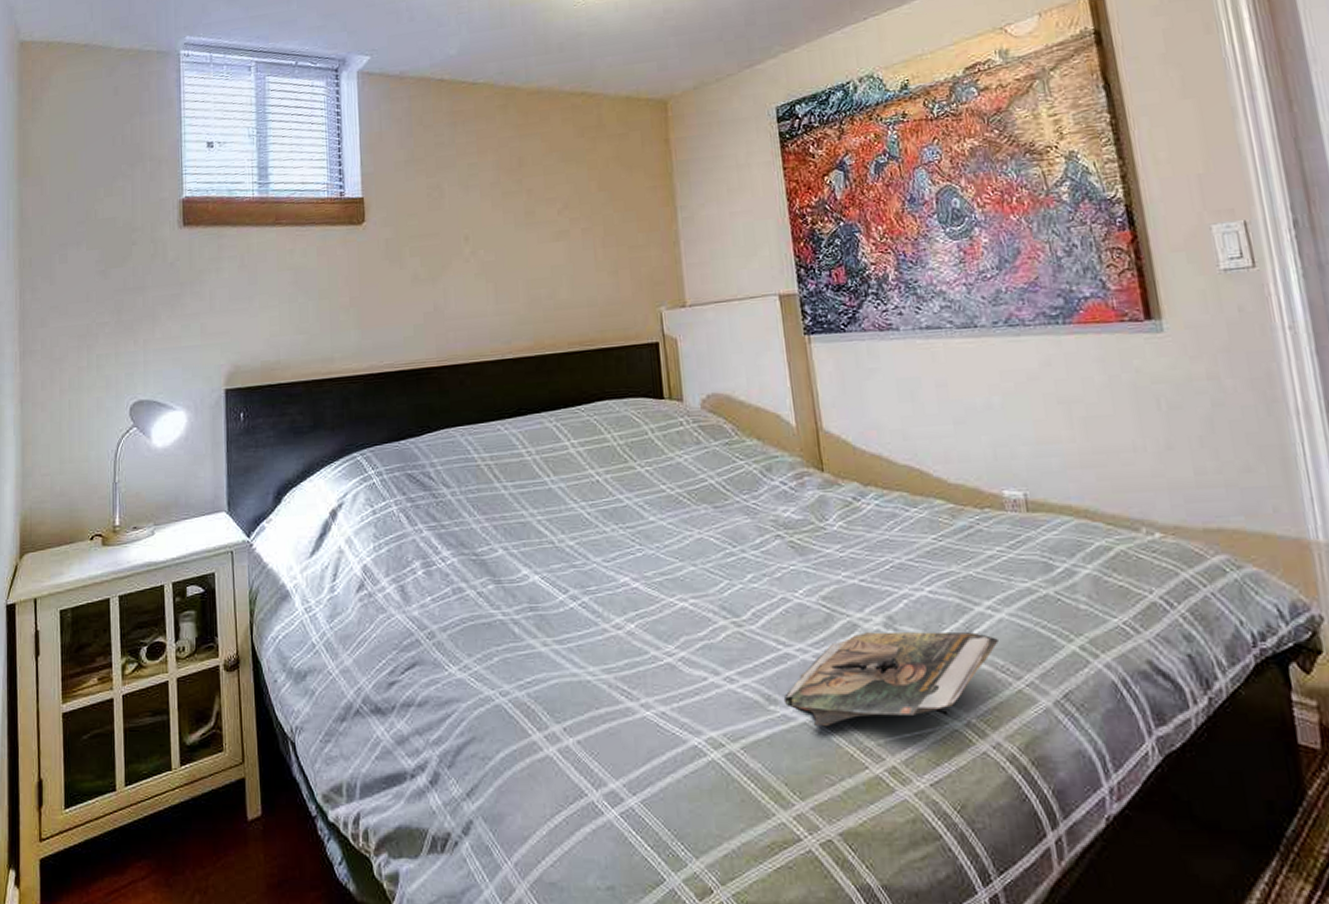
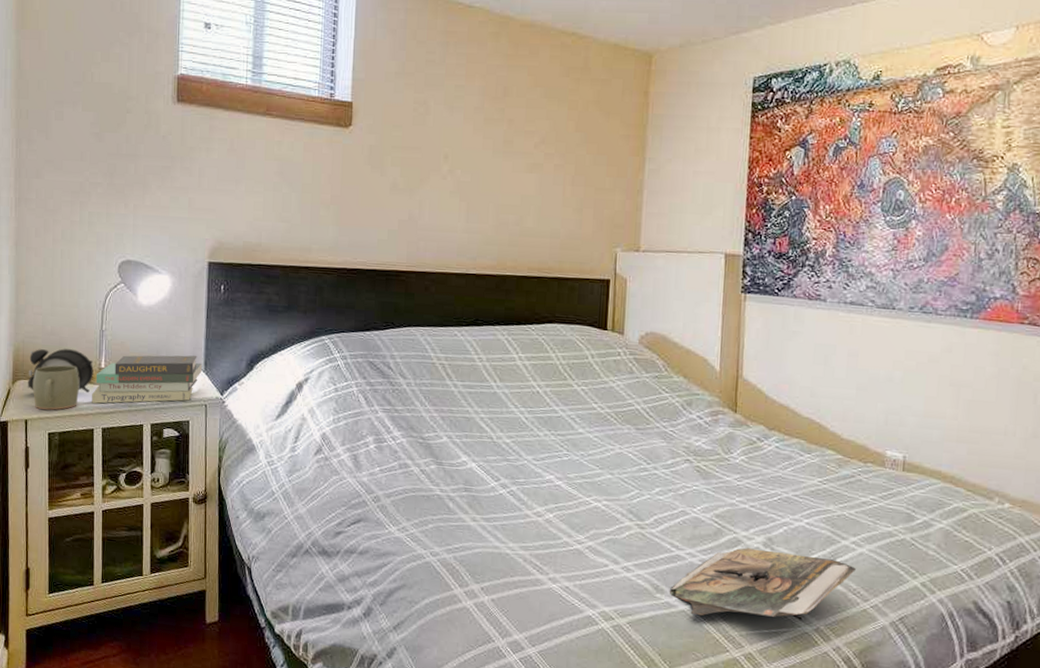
alarm clock: none [35,509,107,563] -> present [27,349,94,393]
mug: none [41,527,93,584] -> present [32,365,80,410]
books: none [106,496,225,568] -> present [92,355,202,404]

